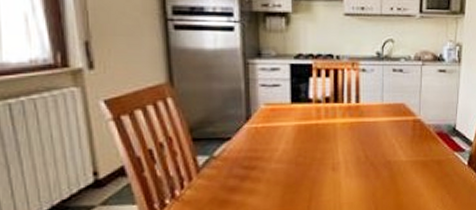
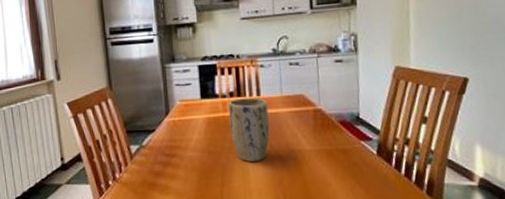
plant pot: none [323,105,367,174] -> present [228,98,270,162]

